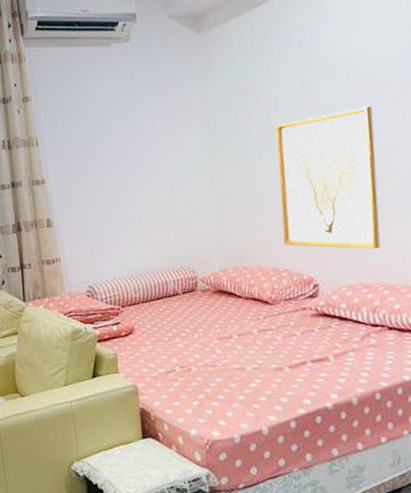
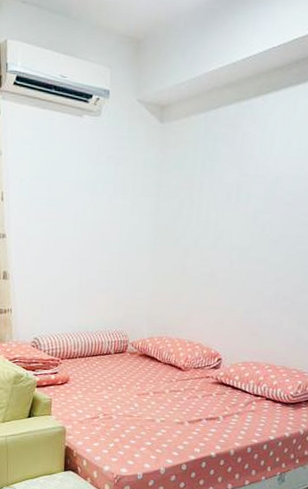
wall art: present [275,105,380,250] -> none [201,216,287,336]

